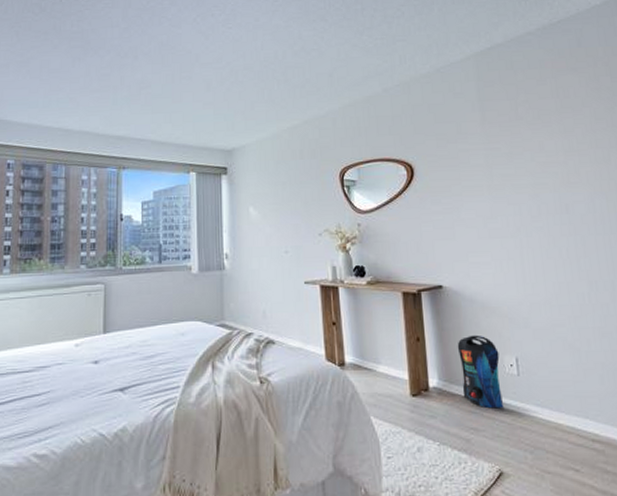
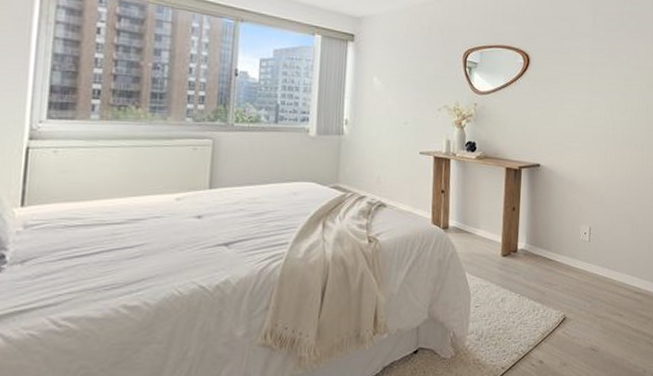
pouch: present [457,335,505,409] -> none [544,207,577,268]

